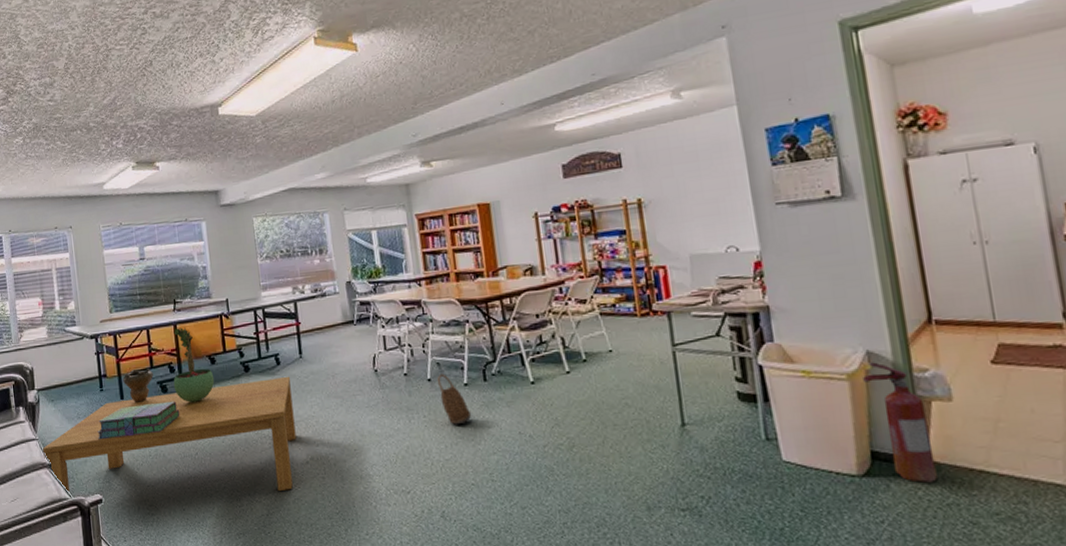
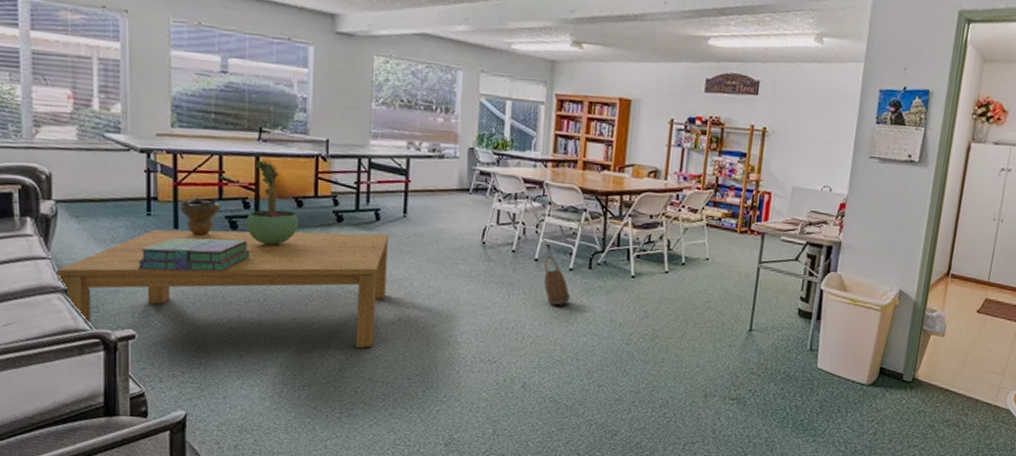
fire extinguisher: present [863,362,938,483] -> none [891,299,926,395]

